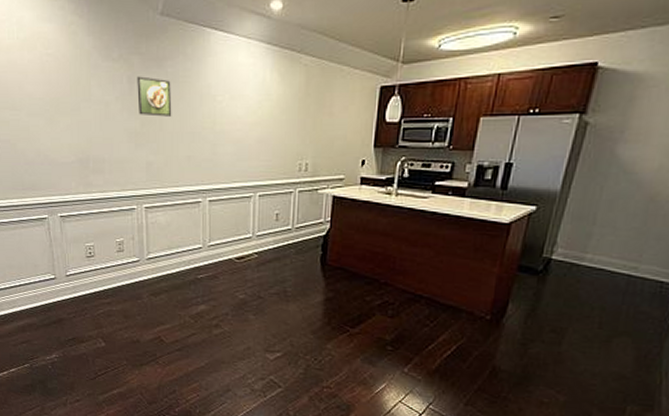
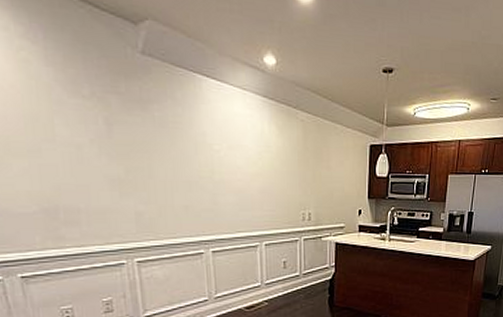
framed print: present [137,76,172,117] -> none [116,118,163,164]

